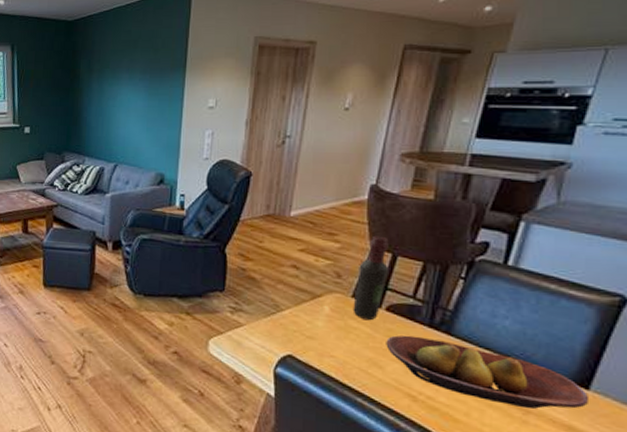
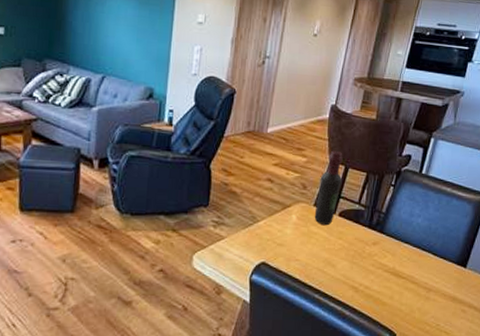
fruit bowl: present [386,335,590,409] -> none [338,236,466,288]

